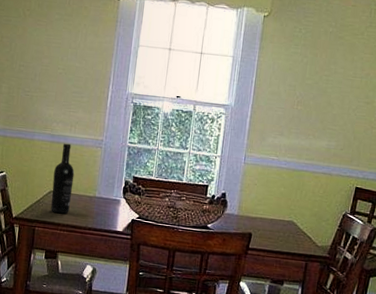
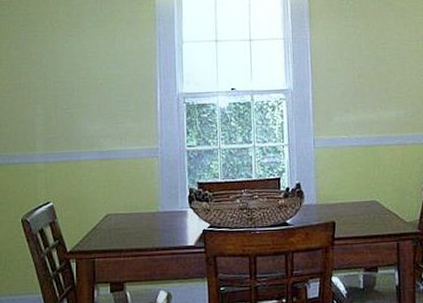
wine bottle: present [51,143,75,214] -> none [108,158,132,239]

